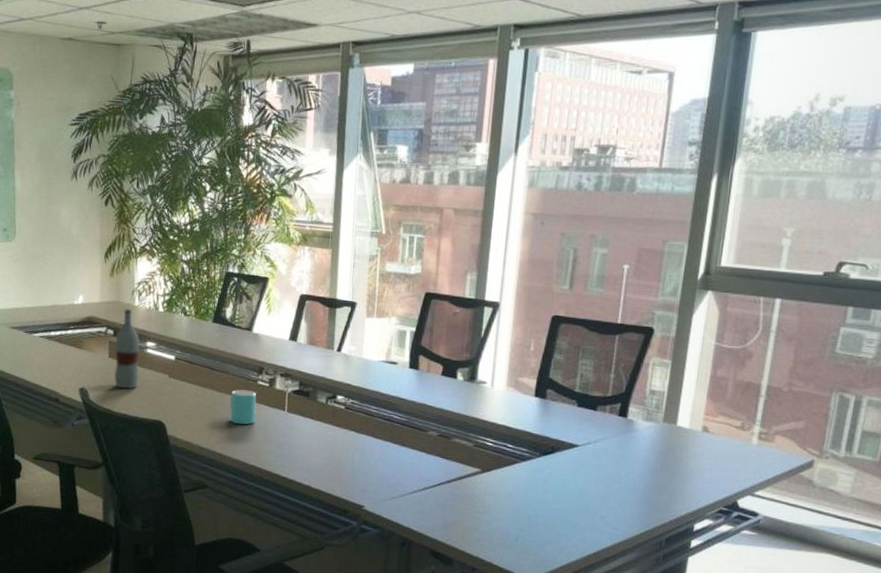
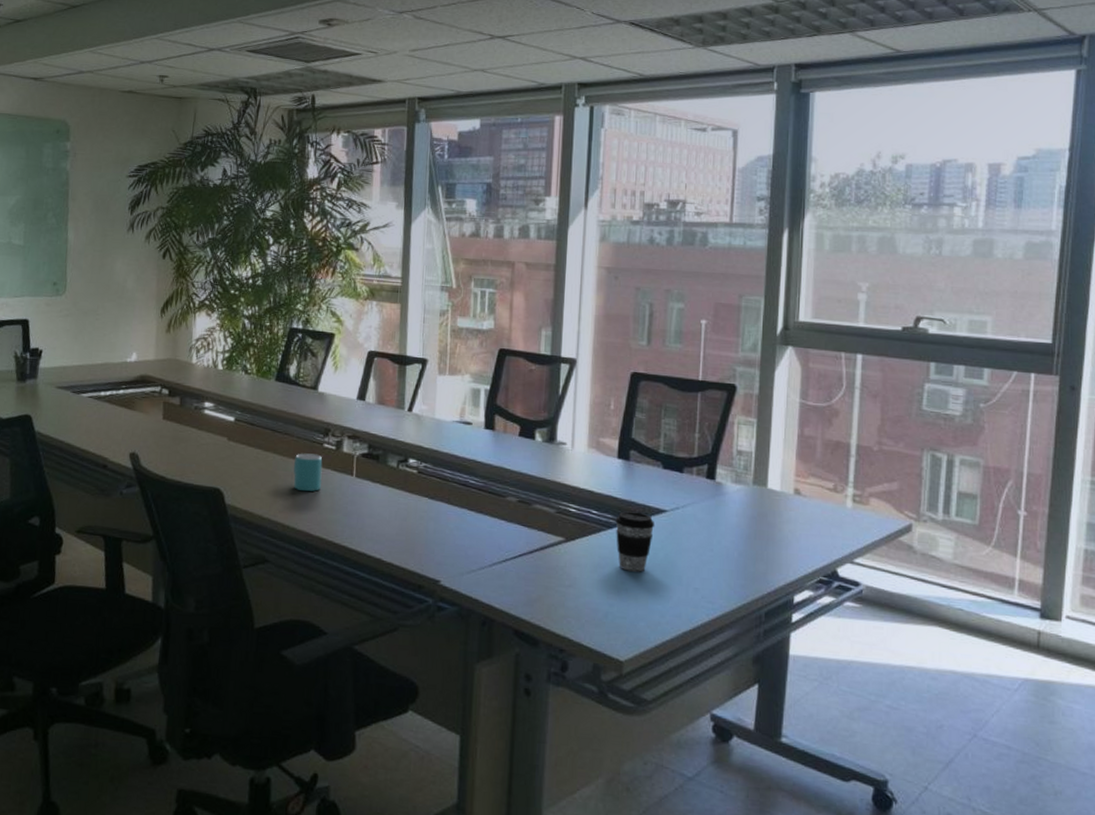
bottle: present [114,309,140,389] -> none [168,367,197,454]
coffee cup: none [529,445,566,501] -> present [615,511,654,572]

